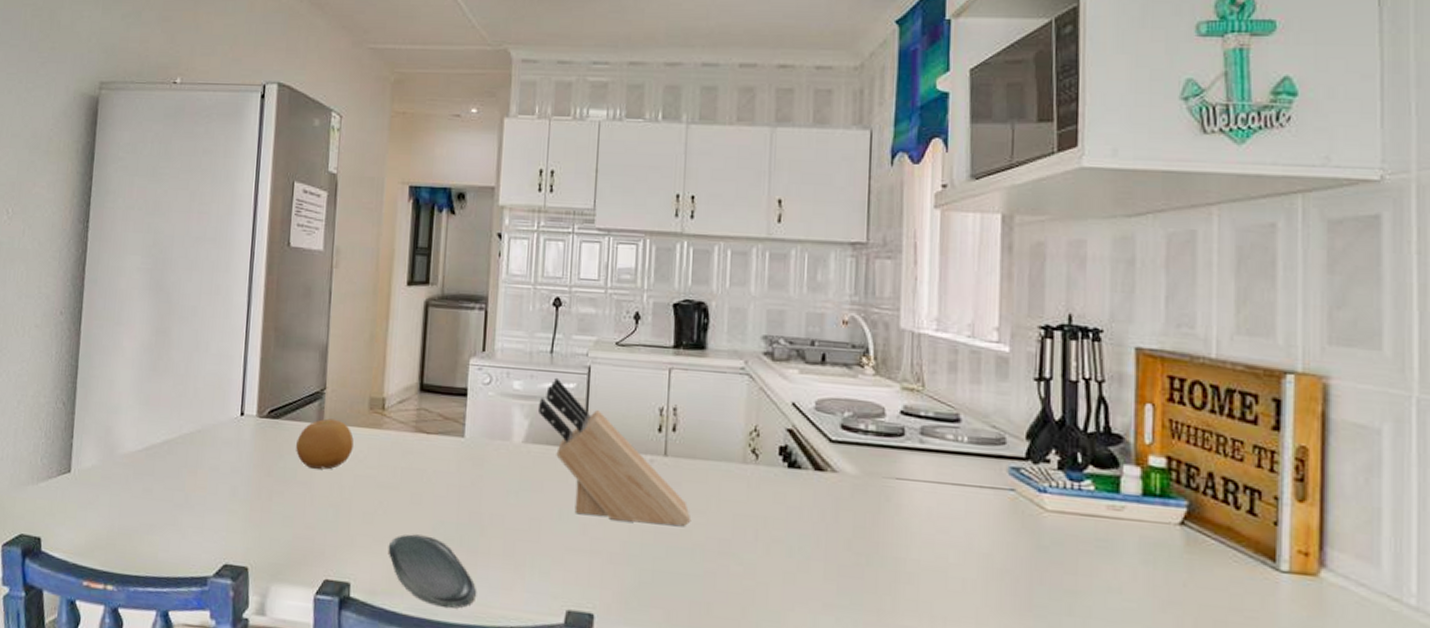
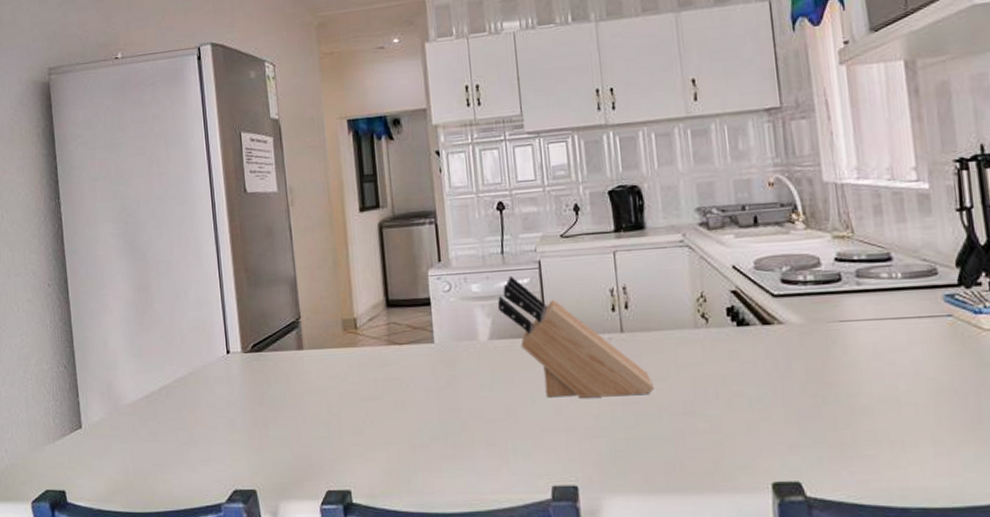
fruit: present [296,418,354,470] -> none [281,344,334,392]
oval tray: present [388,534,477,609] -> none [380,437,468,501]

